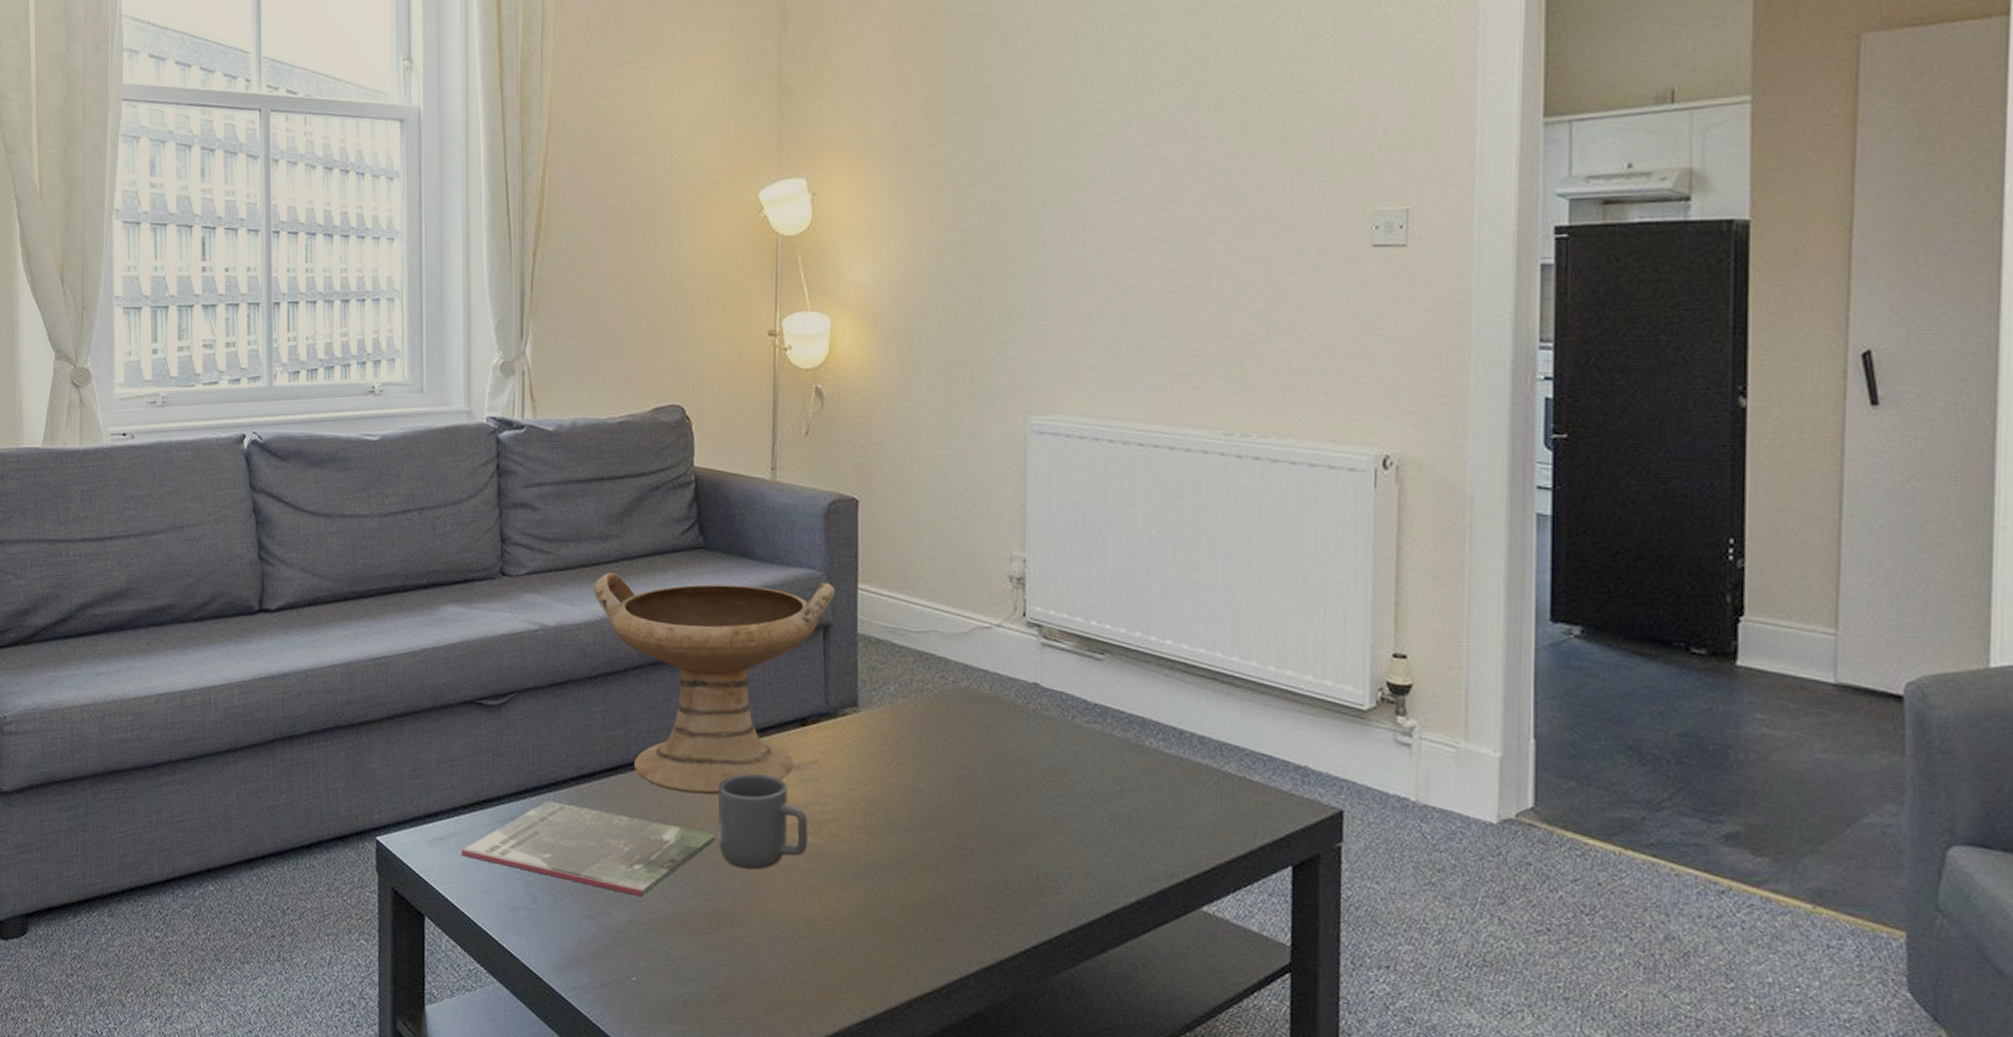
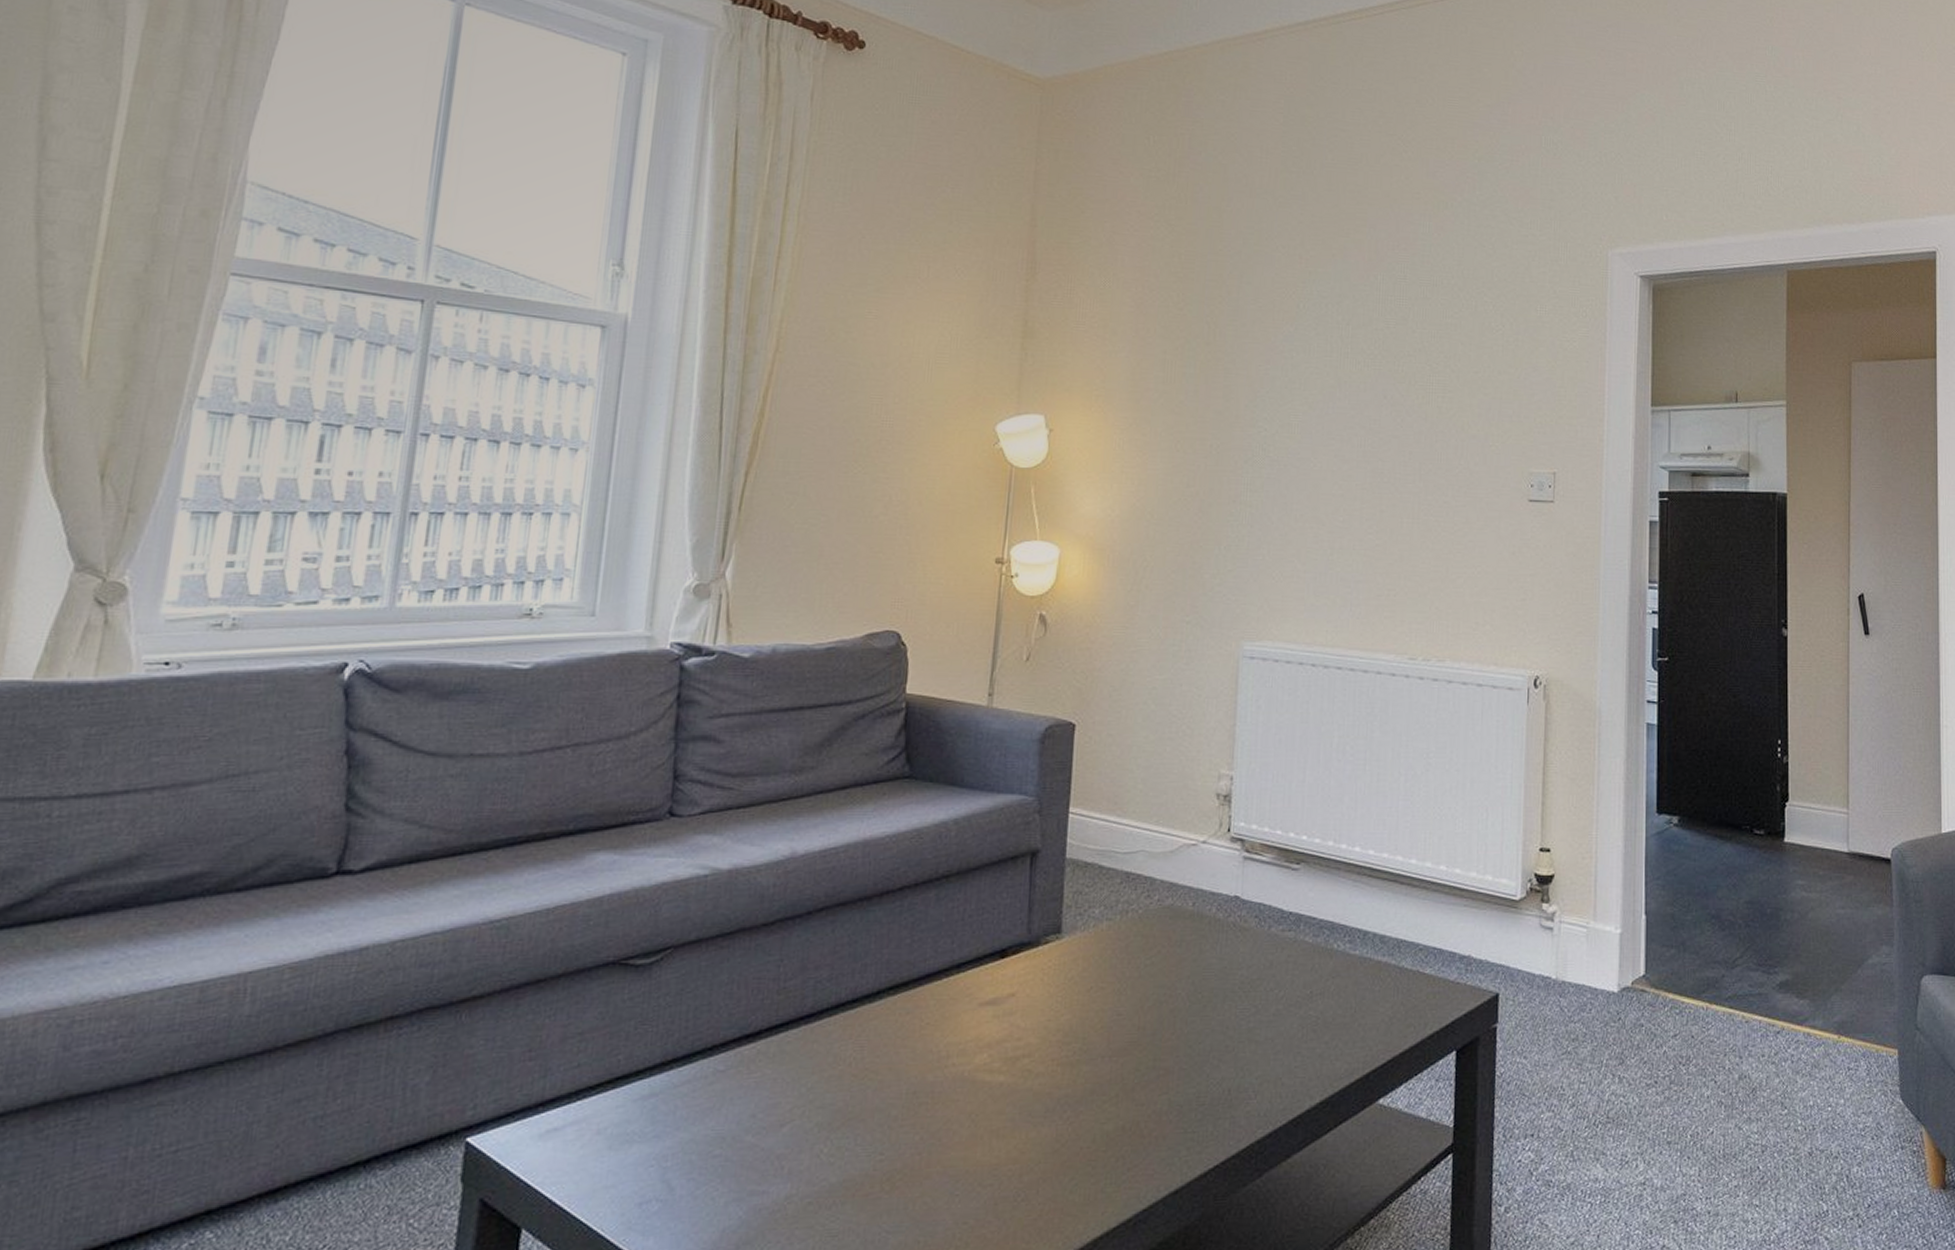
magazine: present [461,801,716,896] -> none [580,1069,897,1167]
decorative bowl: present [594,573,835,794] -> none [780,807,1046,1043]
mug: present [718,773,808,870] -> none [899,1014,1000,1120]

